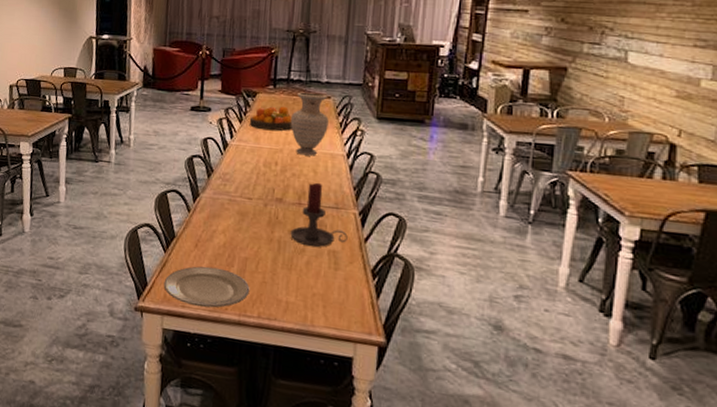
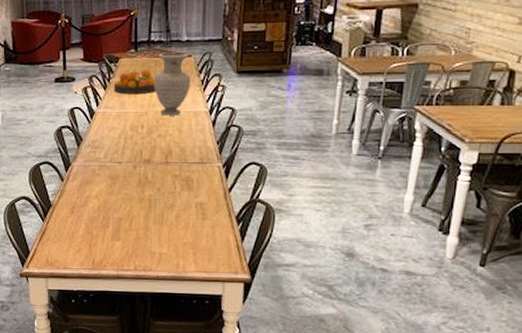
plate: present [163,266,250,308] -> none [45,230,125,267]
candle holder: present [290,182,348,247] -> none [160,140,213,202]

